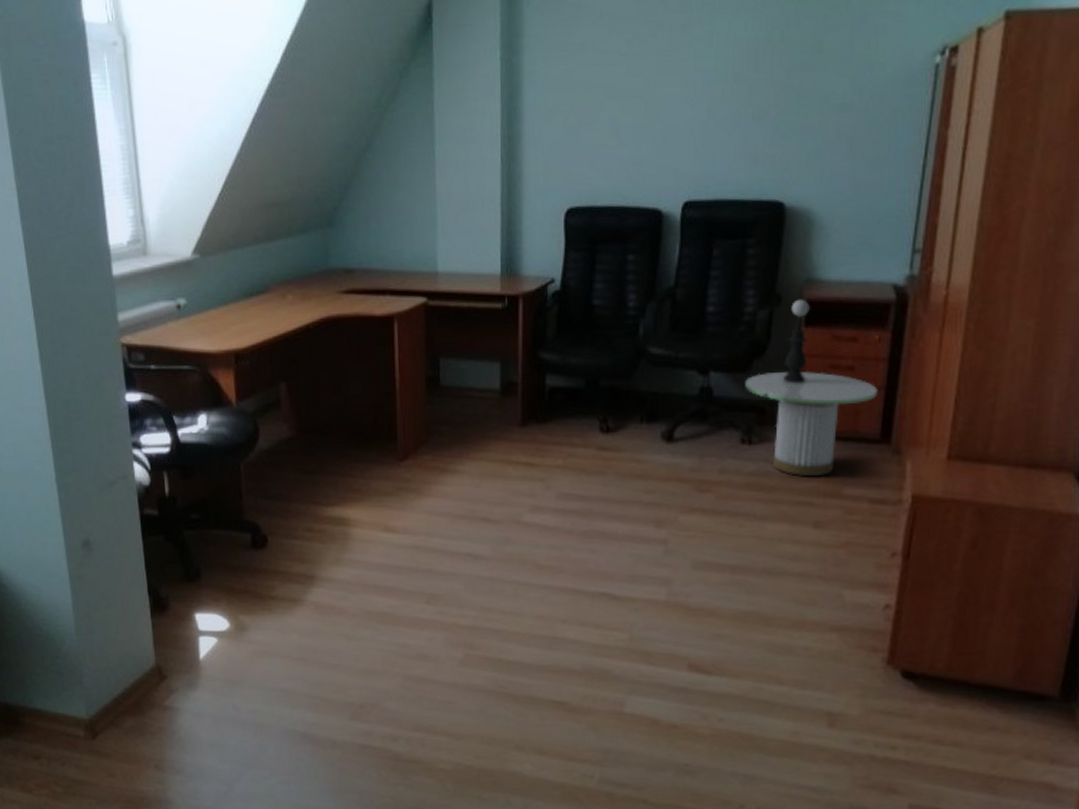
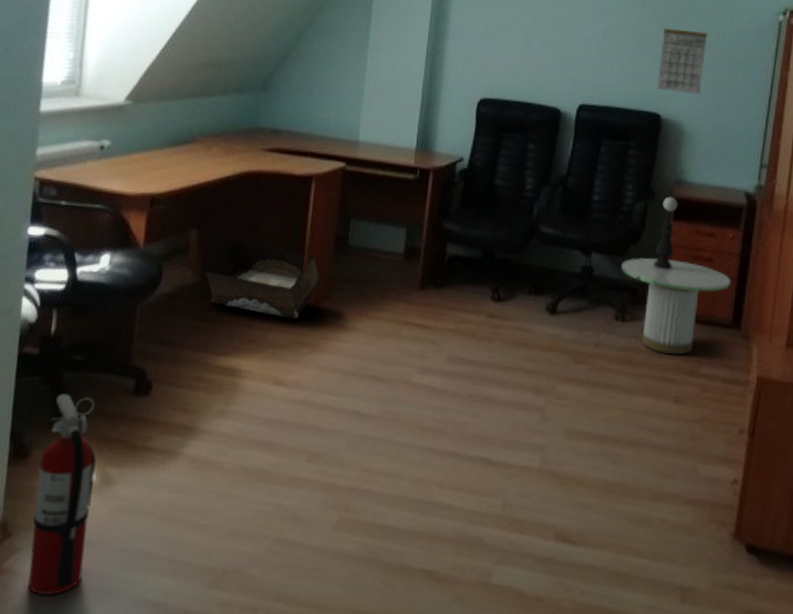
fire extinguisher: none [178,550,235,728] -> present [28,393,97,595]
storage bin: none [298,390,418,465] -> present [204,240,322,319]
calendar: none [778,92,841,173] -> present [657,28,708,95]

